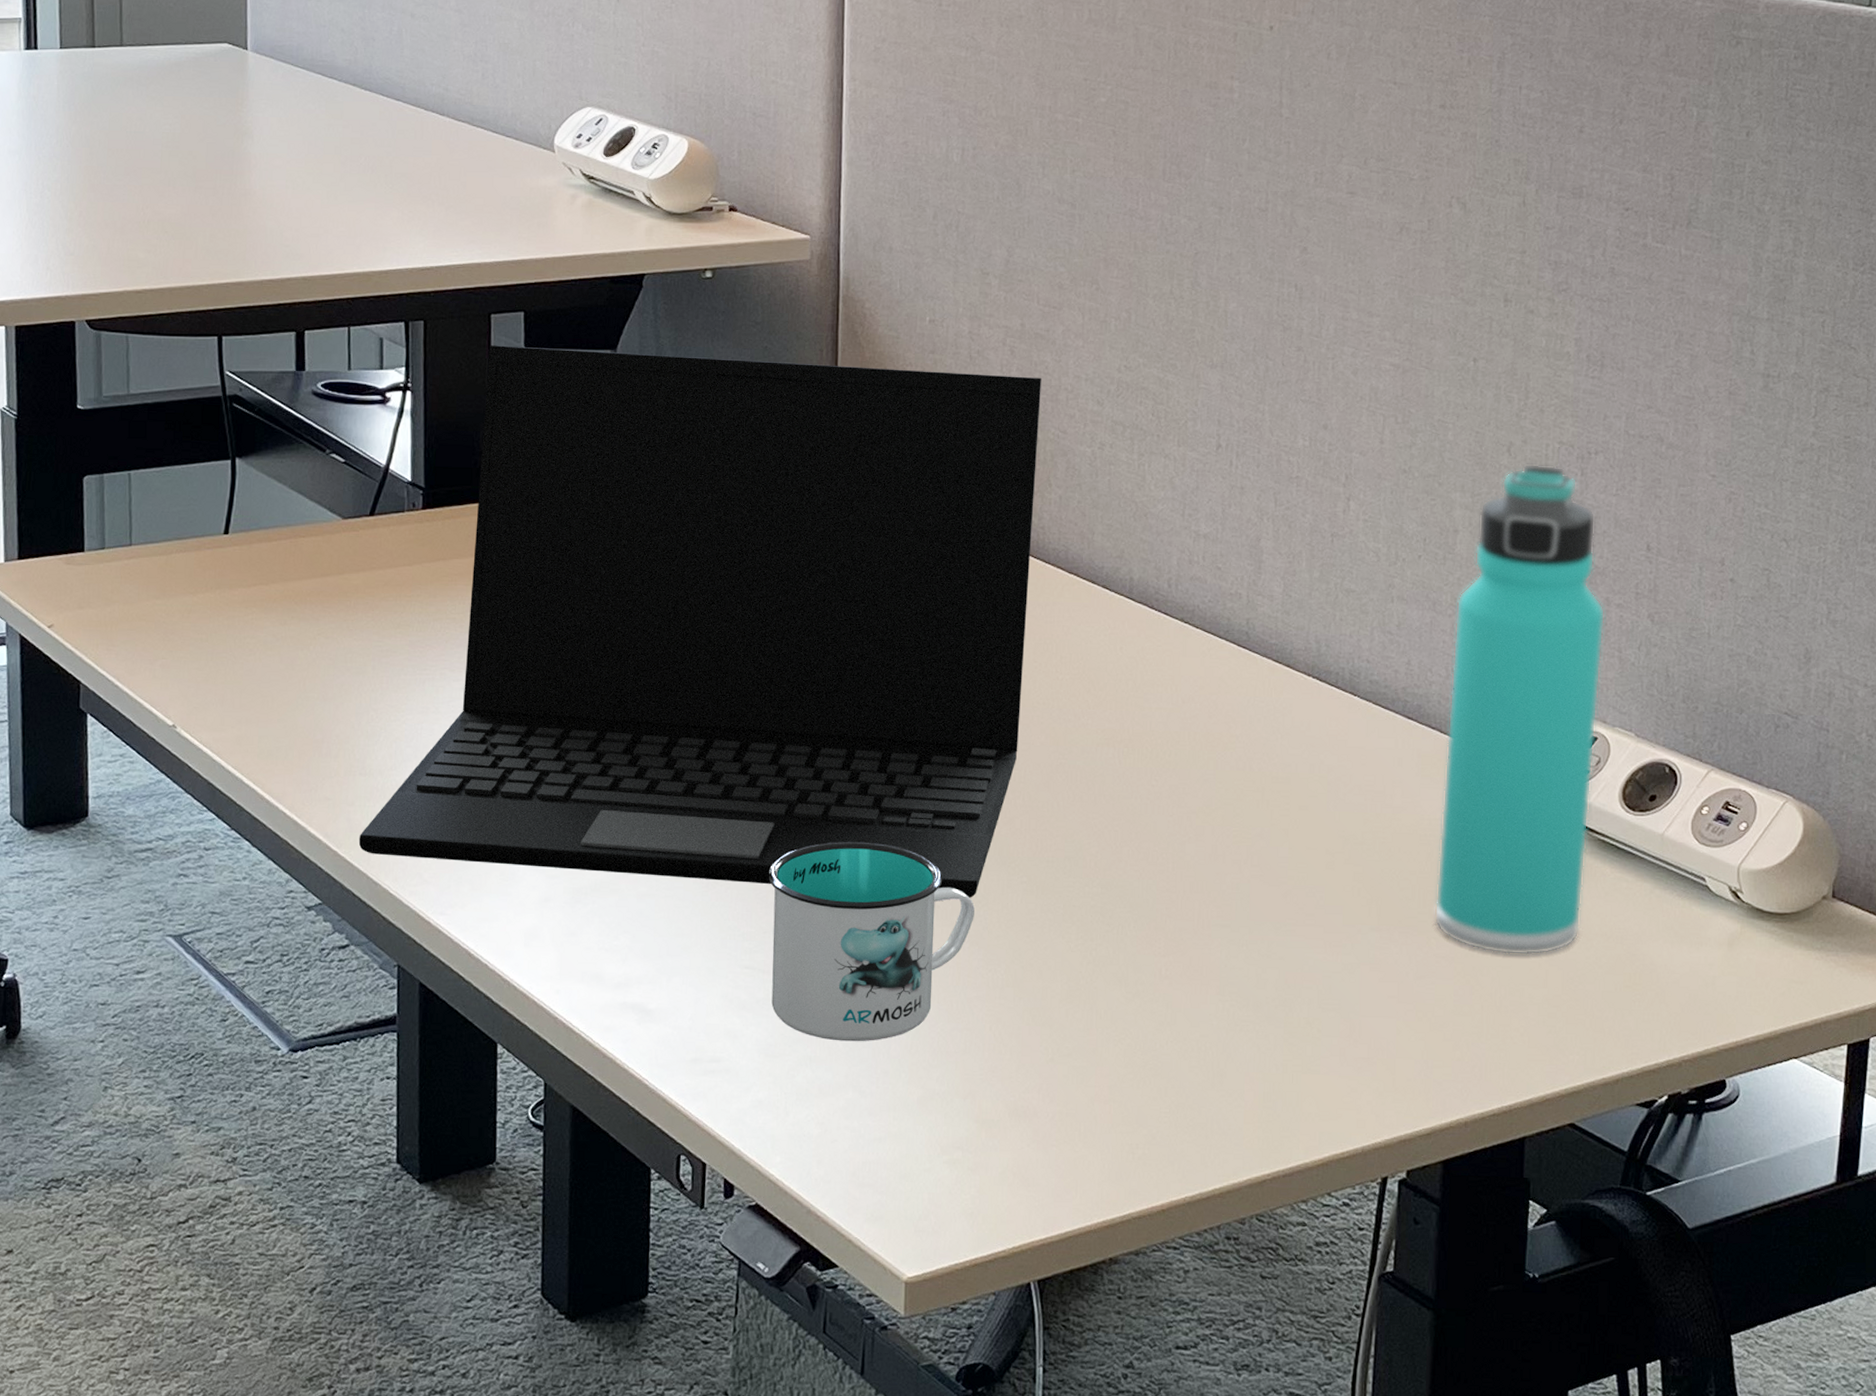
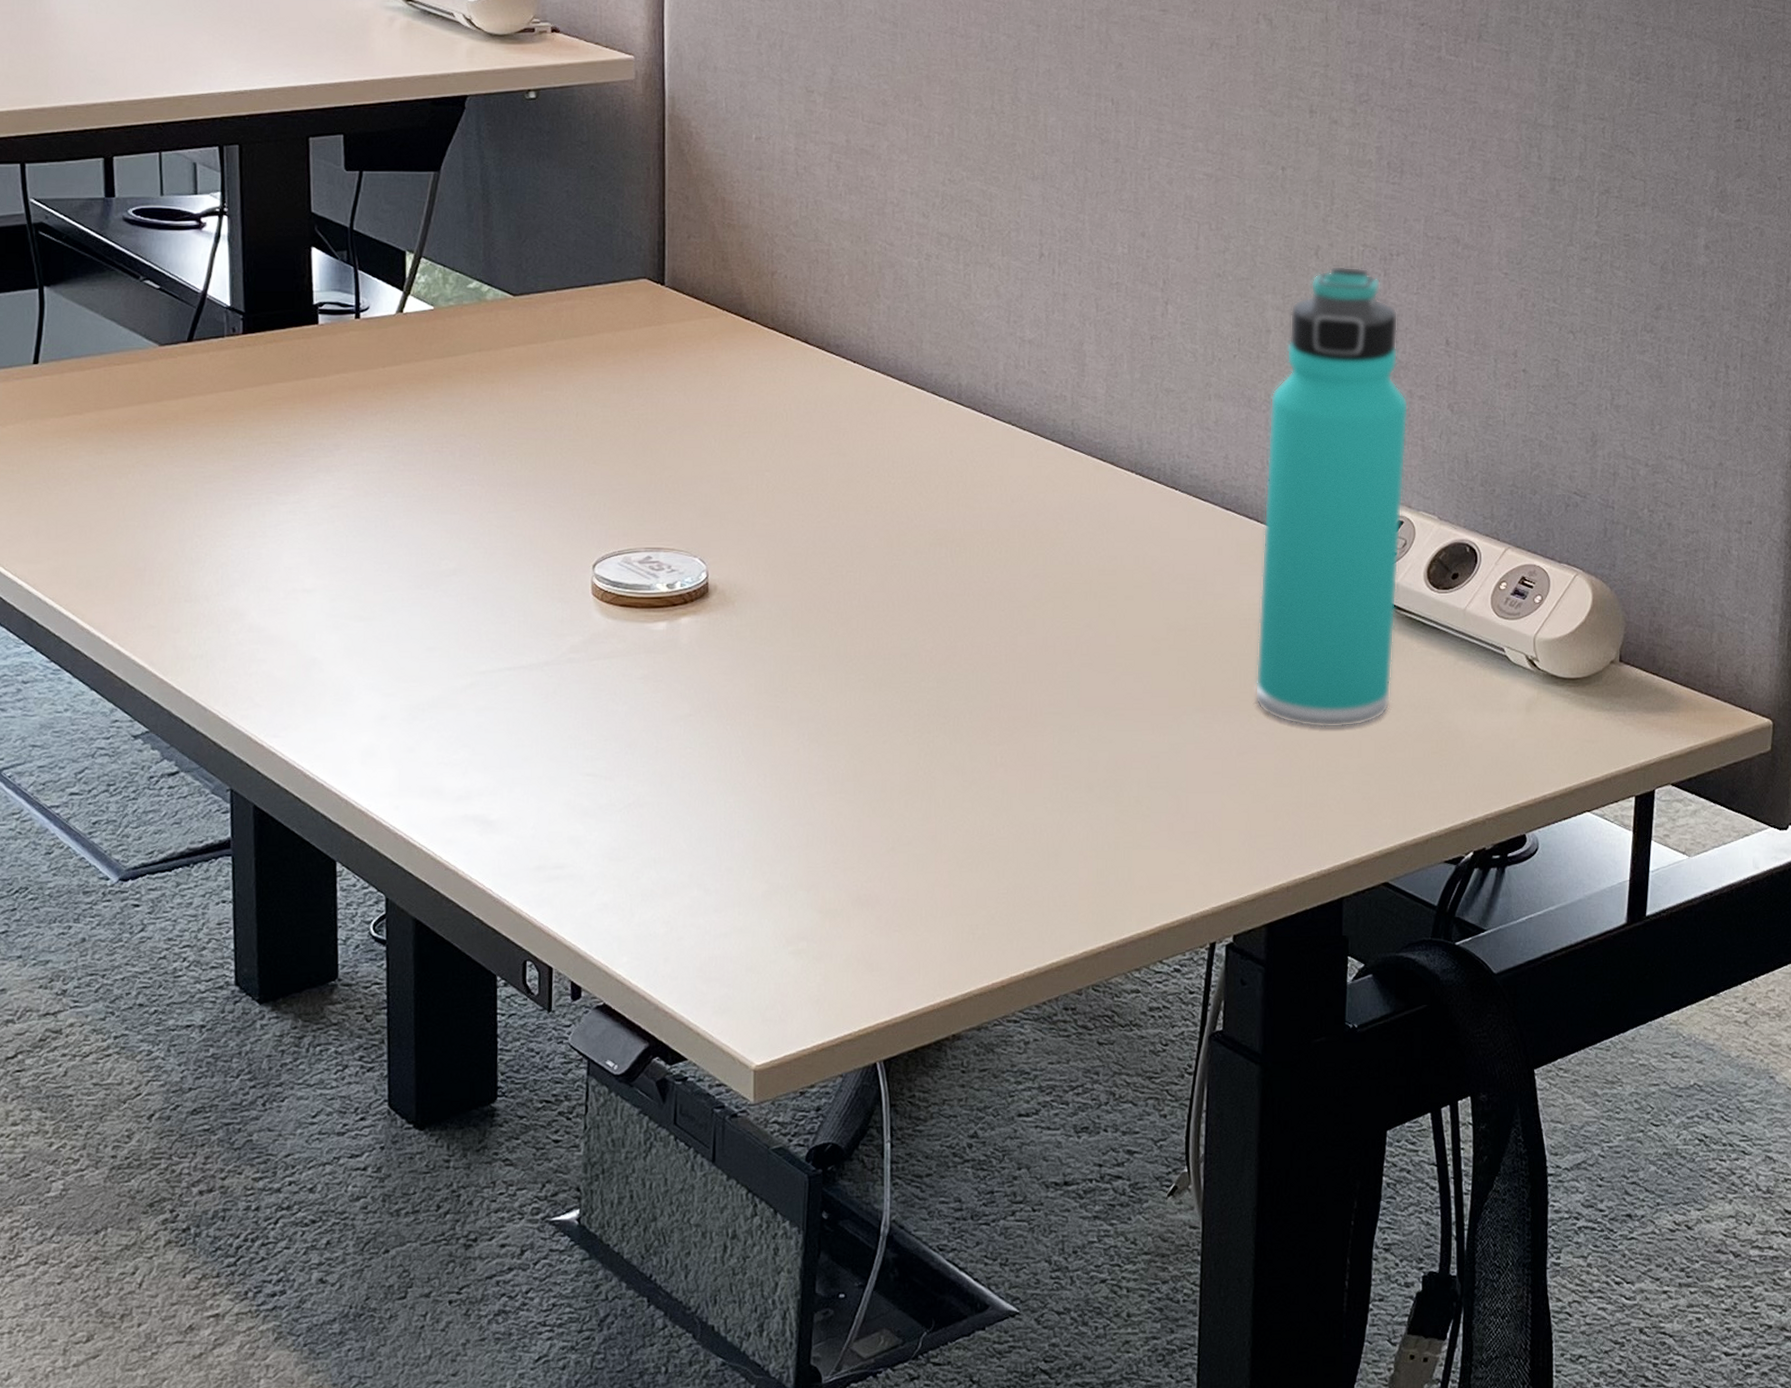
laptop: present [358,345,1041,898] -> none [186,168,868,697]
mug: present [768,841,975,1042] -> none [608,647,814,842]

